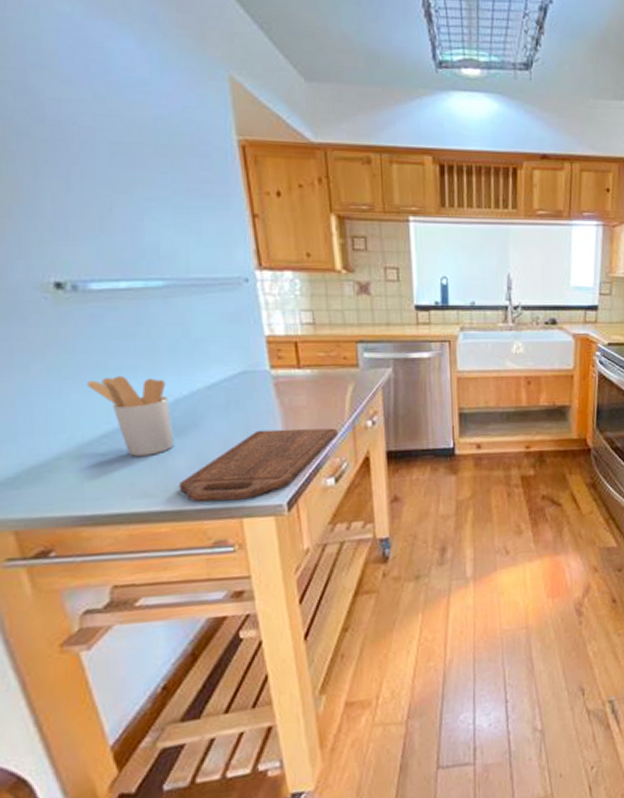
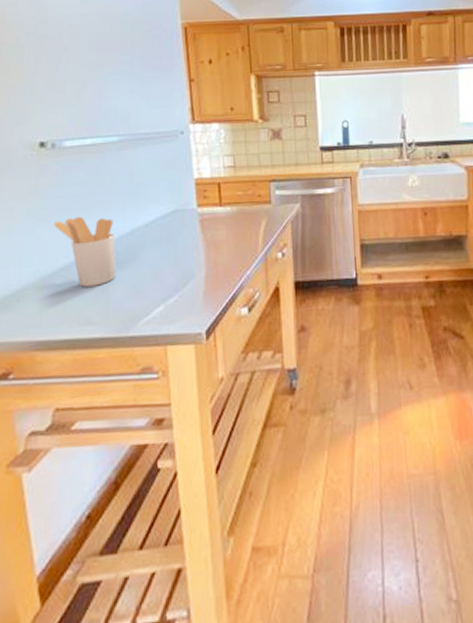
cutting board: present [179,428,337,503] -> none [116,260,251,330]

